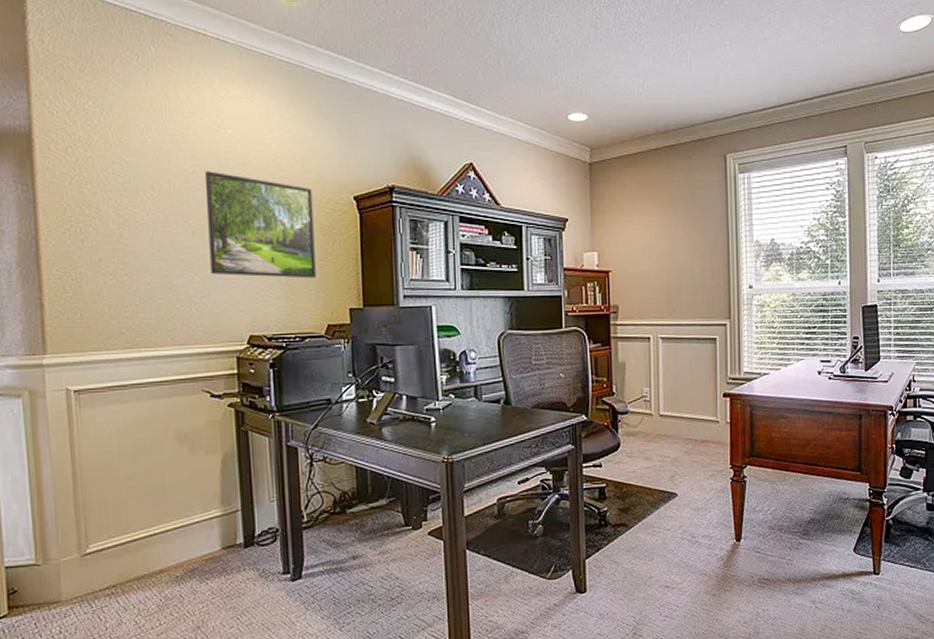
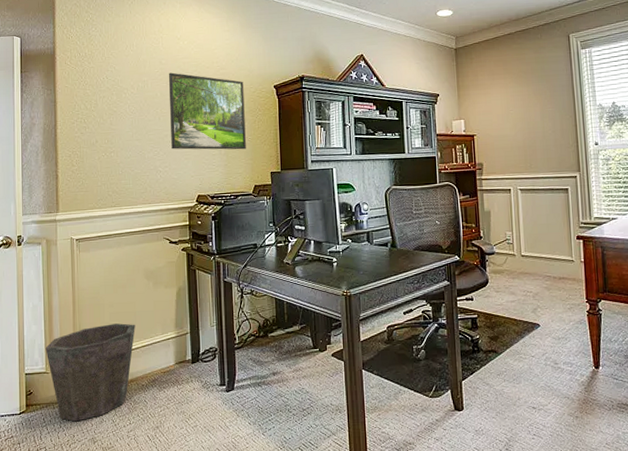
waste bin: none [34,499,165,626] -> present [45,323,135,422]

